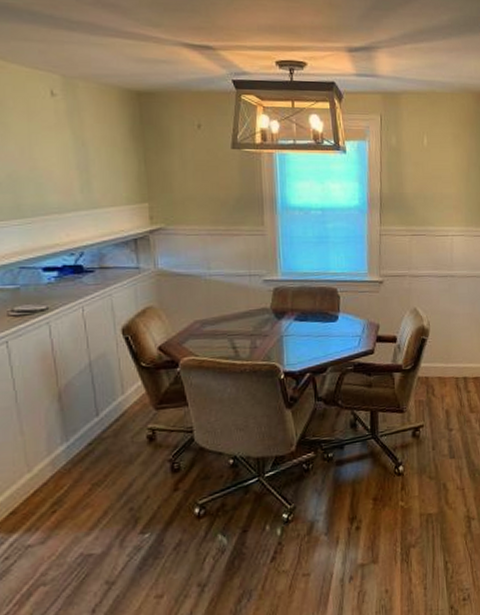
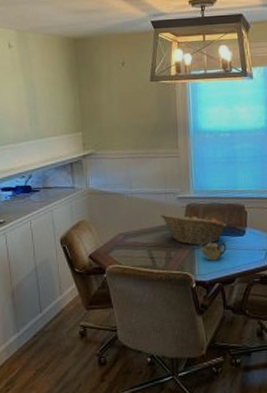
fruit basket: none [244,298,319,333] -> present [161,214,228,246]
teapot: none [284,326,318,349] -> present [196,239,227,261]

